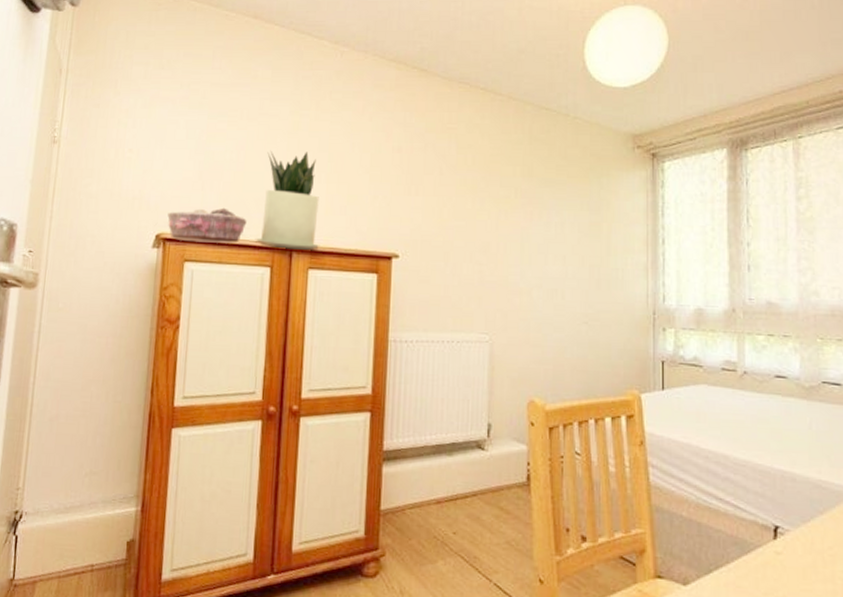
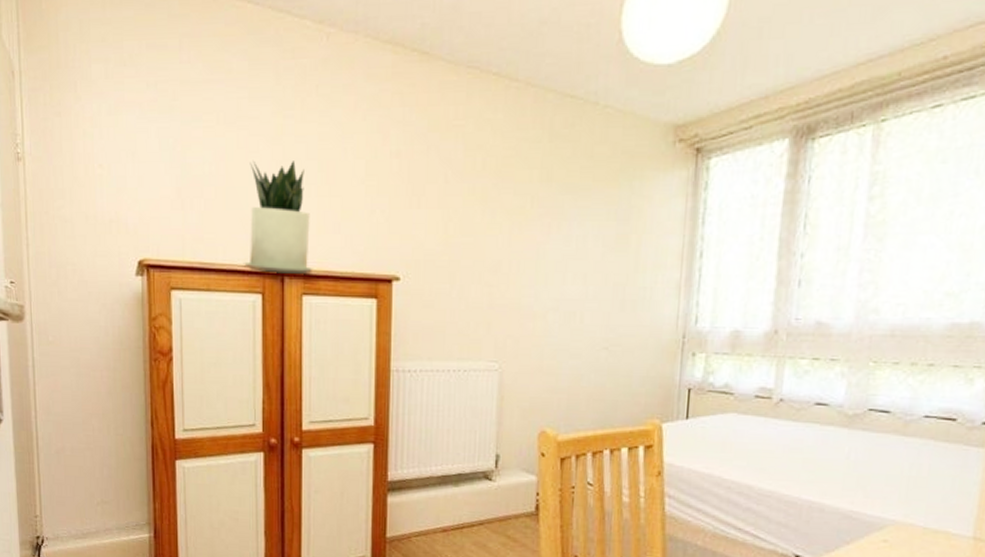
decorative basket: present [167,207,247,243] -> none [148,228,233,268]

